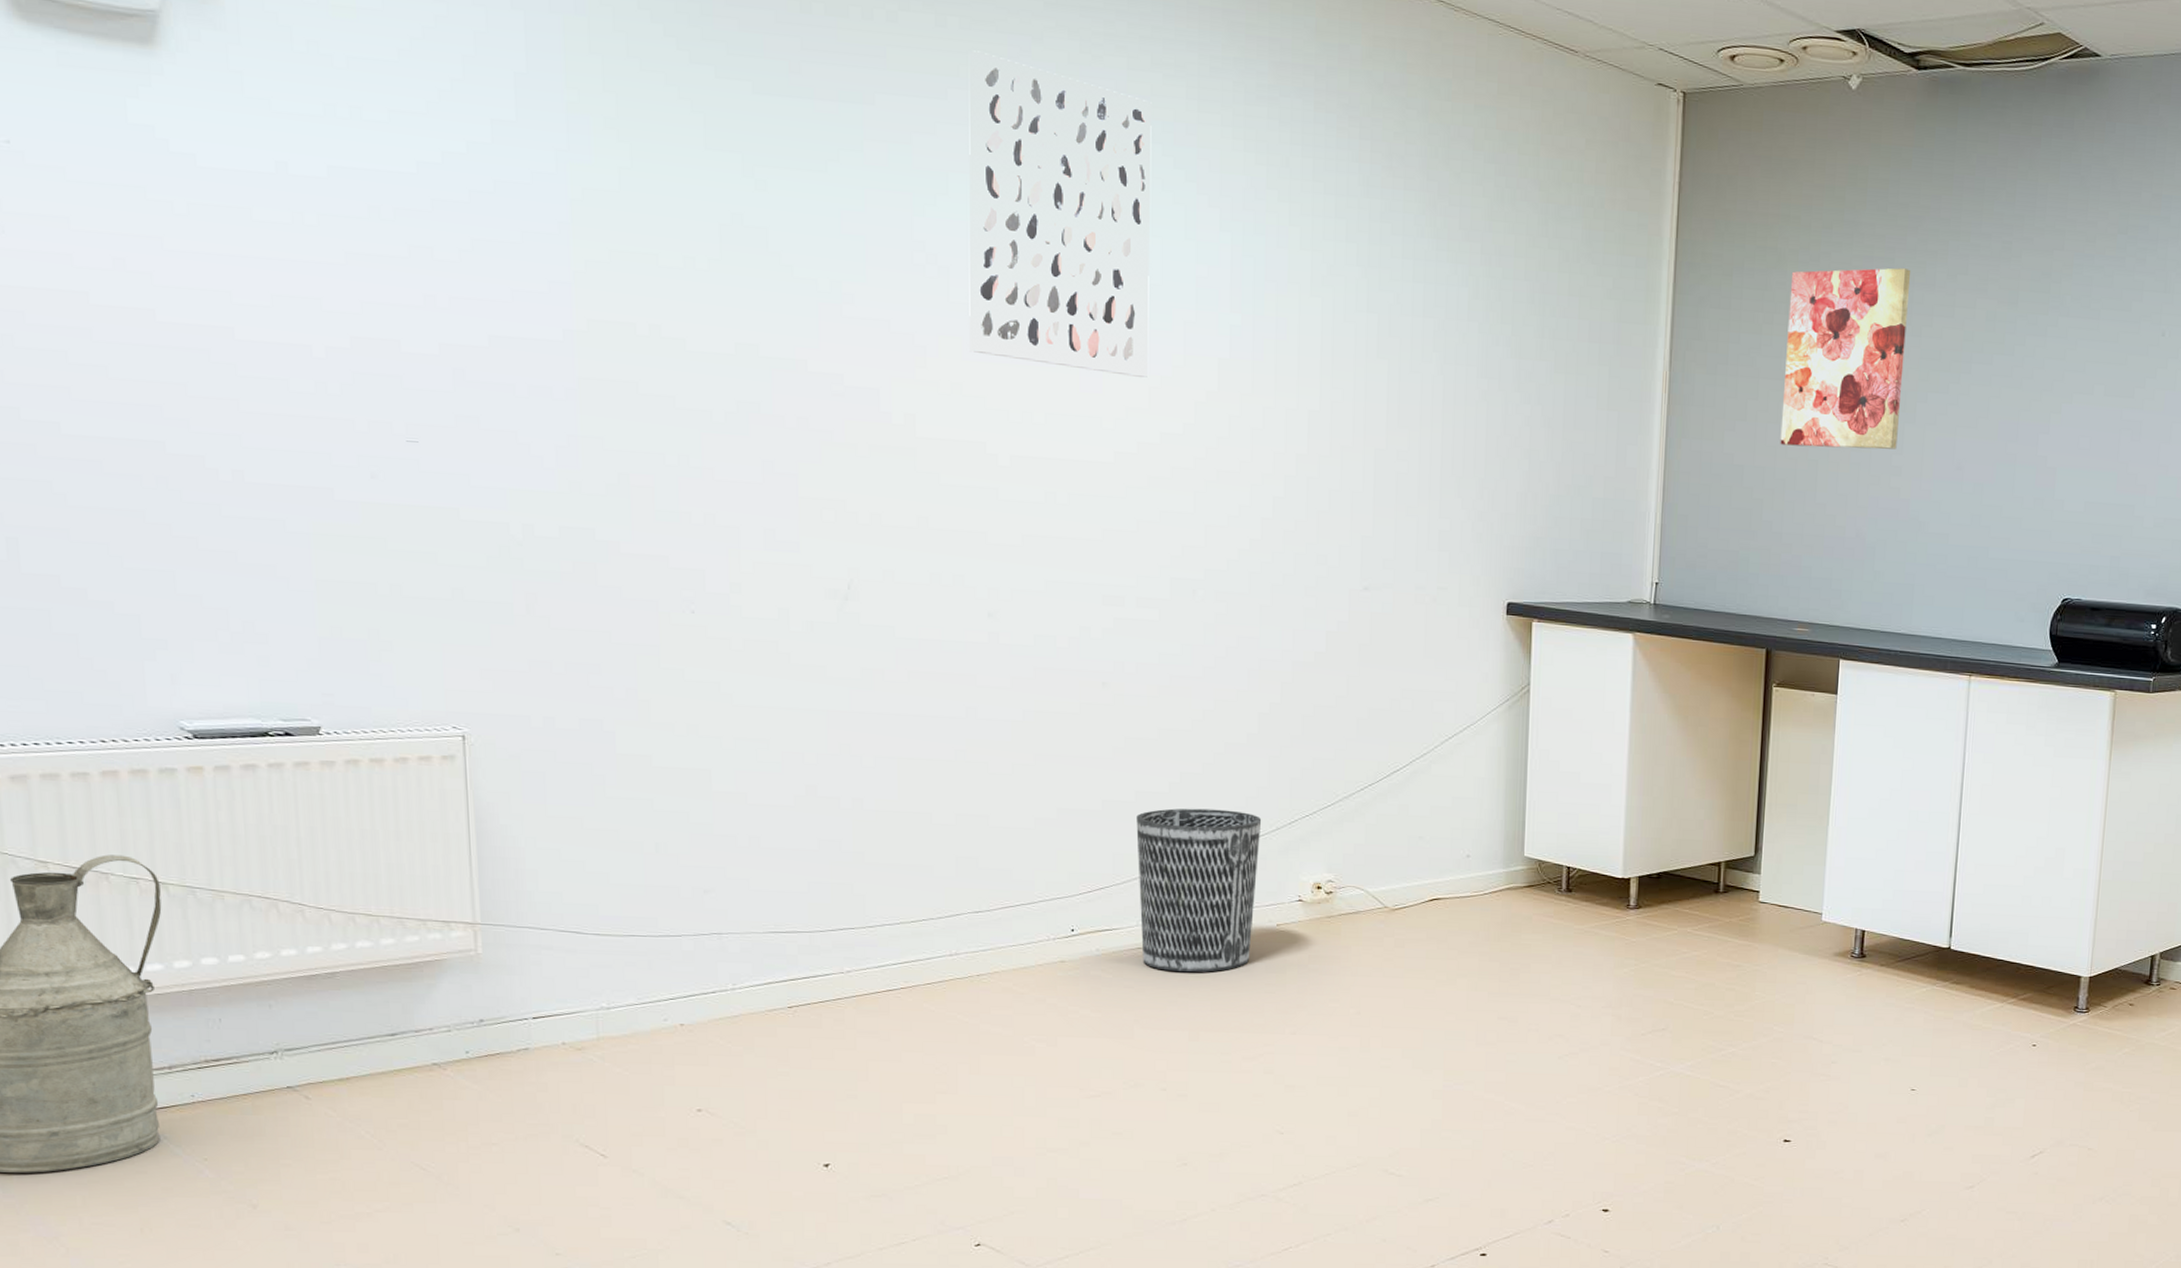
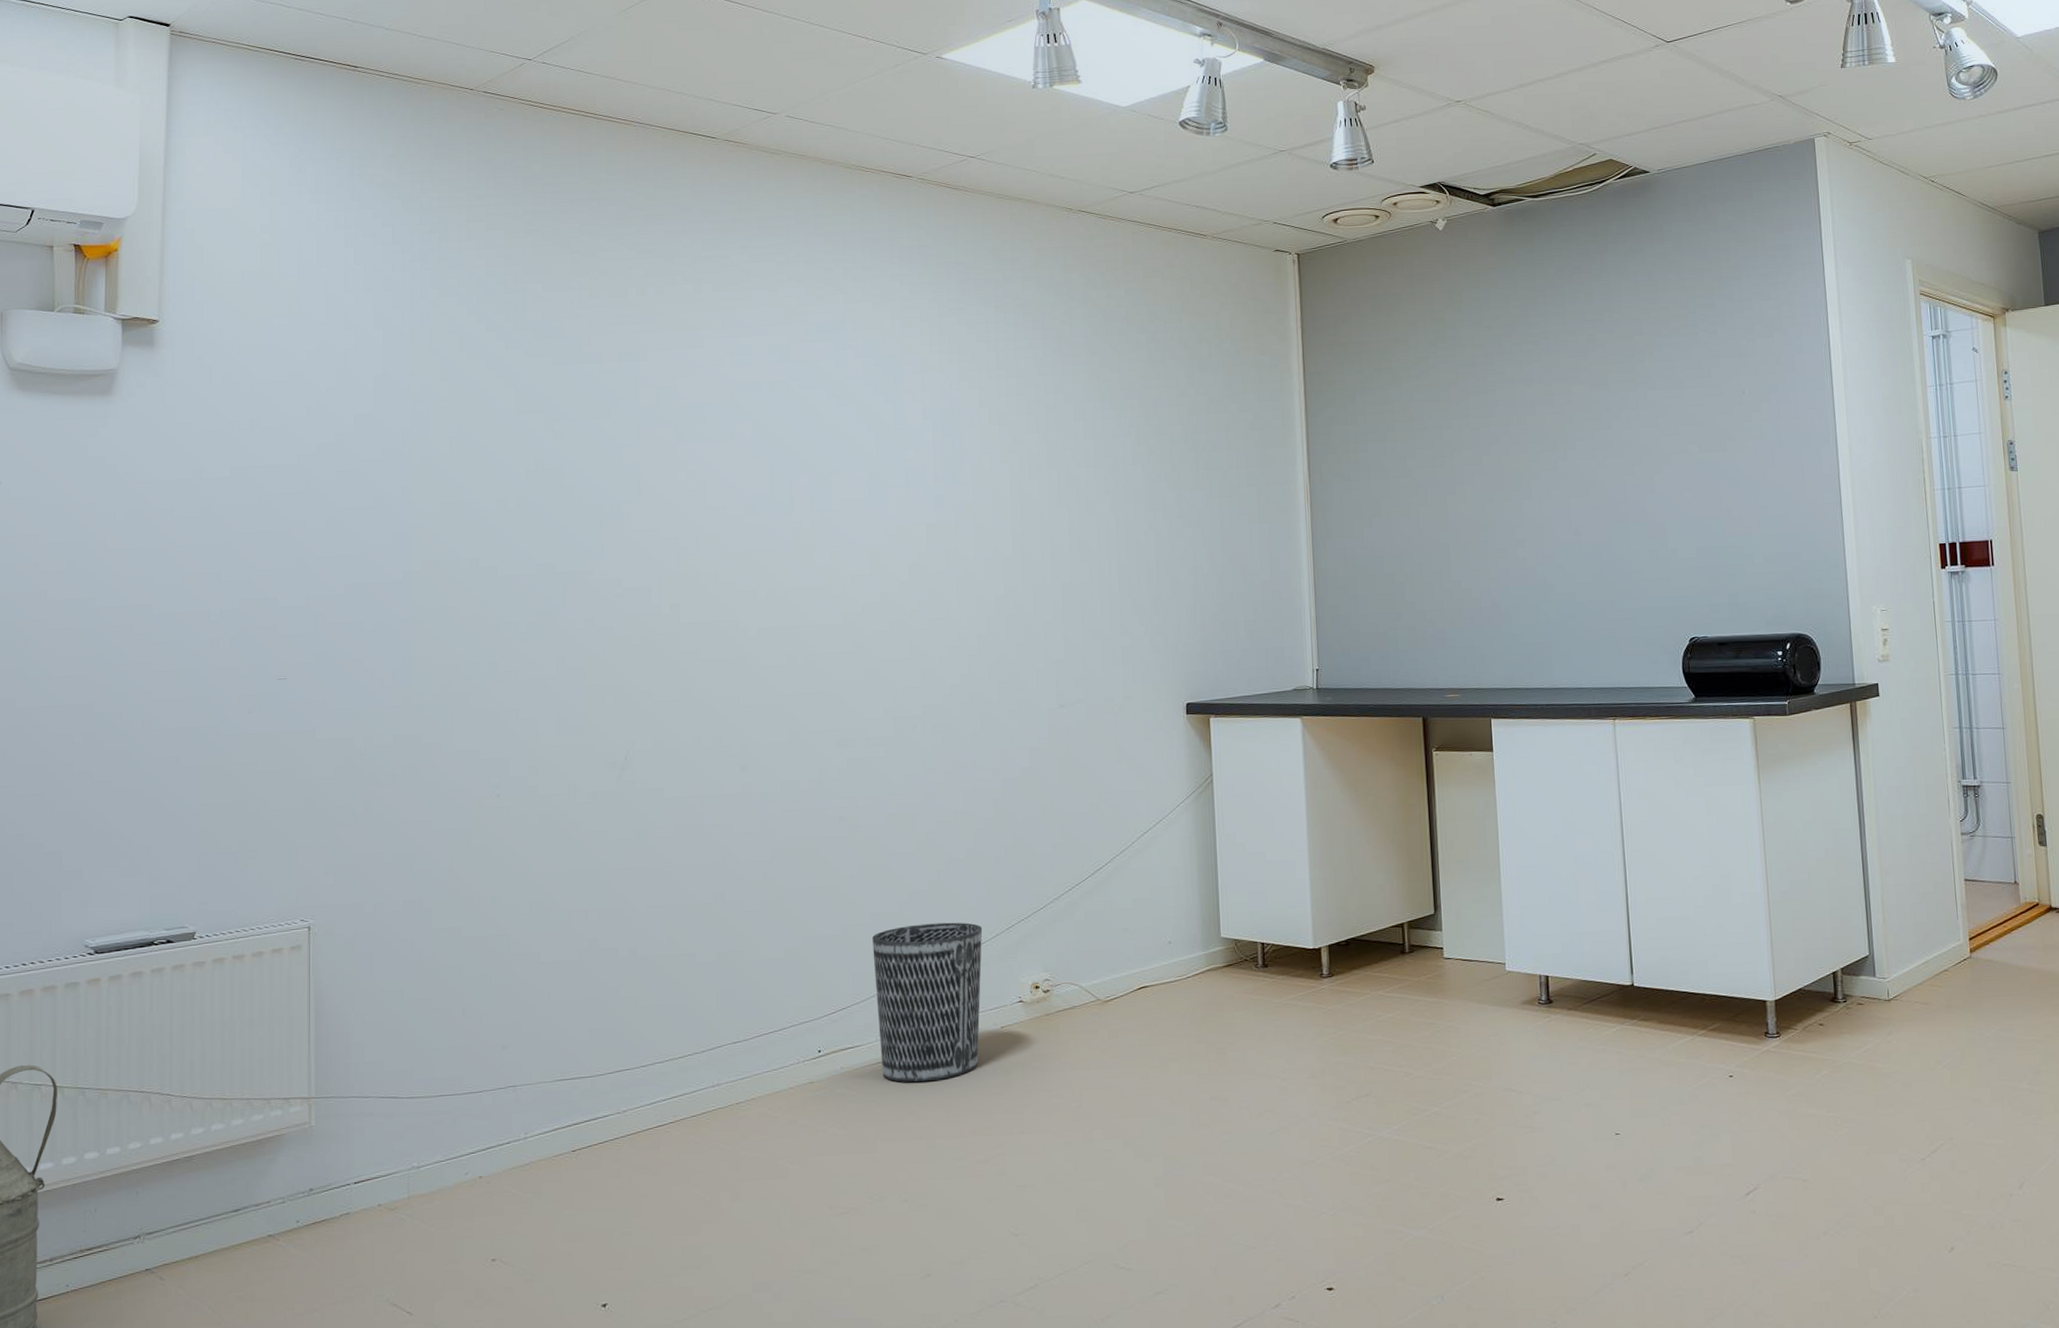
wall art: present [968,50,1152,377] -> none [720,306,869,549]
wall art: present [1780,268,1911,450] -> none [1406,369,1518,534]

